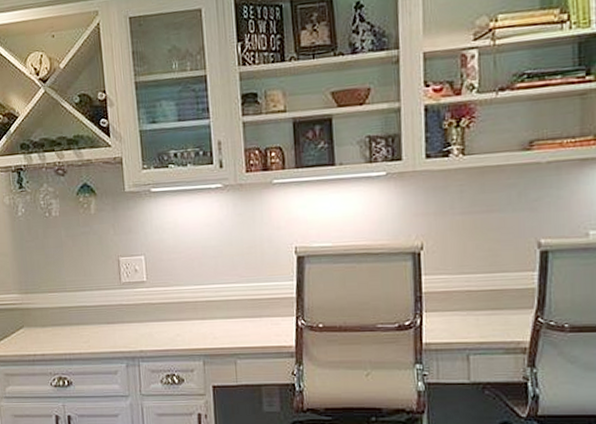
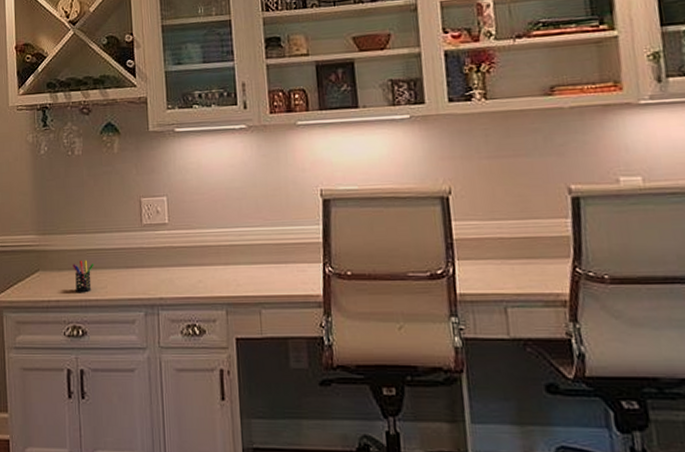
pen holder: none [55,316,76,347] -> present [72,260,94,293]

